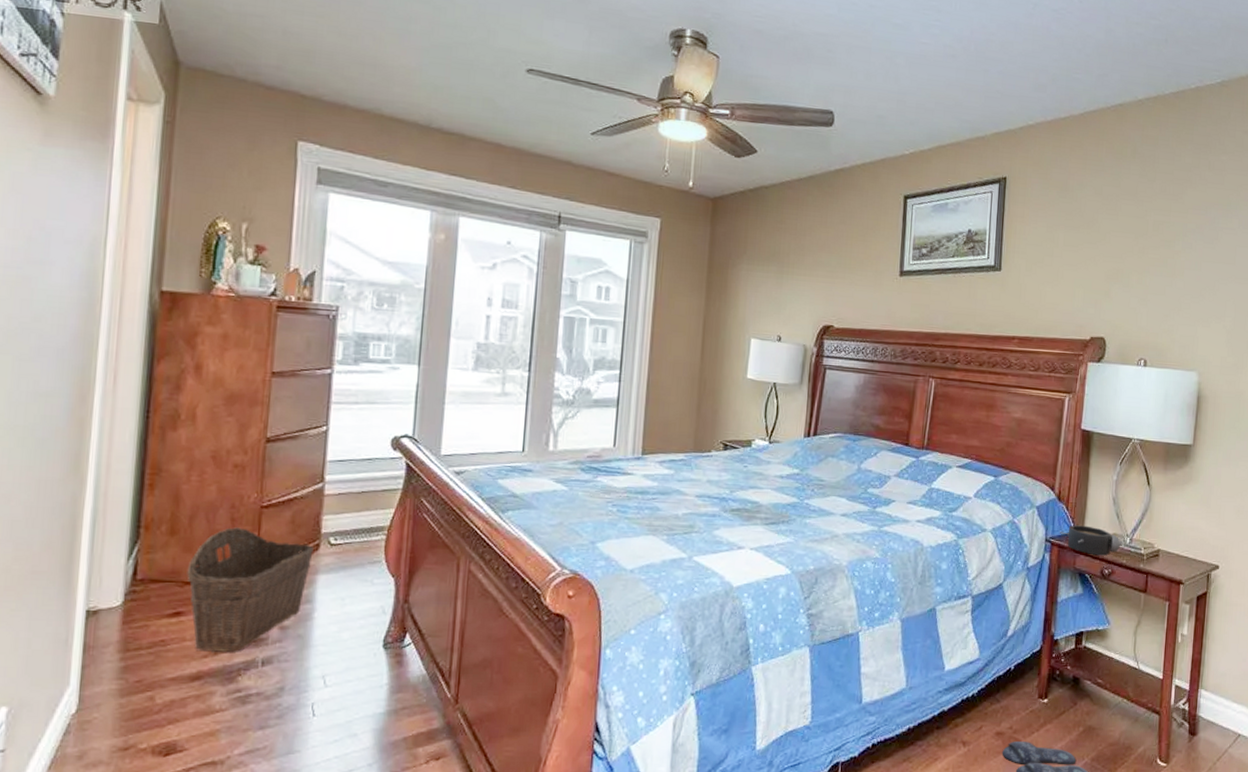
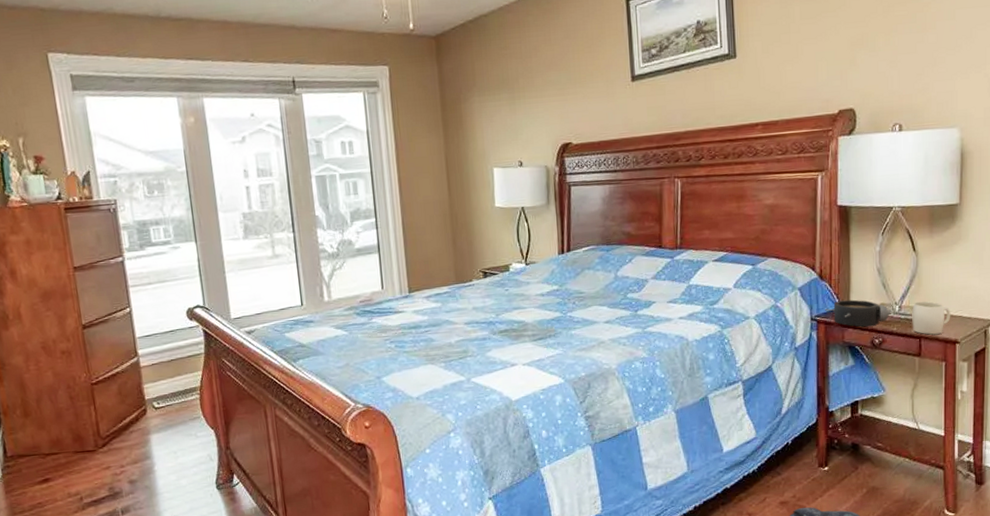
wicker basket: present [187,527,314,652] -> none [45,404,143,508]
mug: none [1140,536,1178,572] -> present [911,301,951,335]

